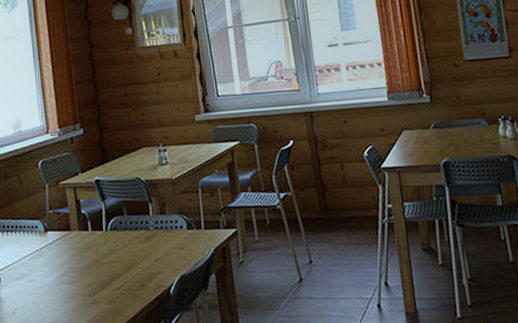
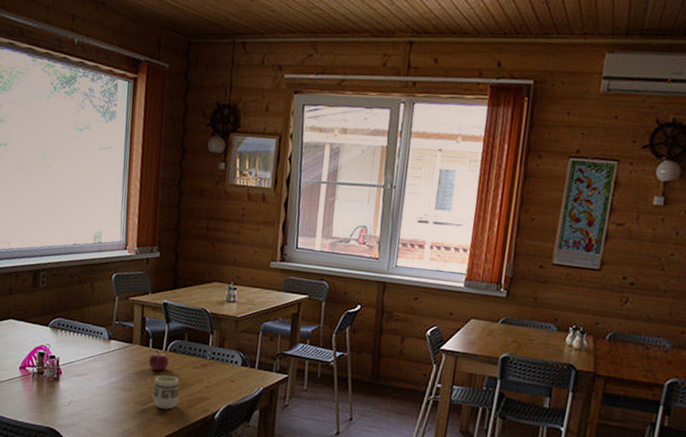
fruit: none [90,232,112,255] -> present [148,350,169,371]
cup: none [100,257,130,296] -> present [152,375,180,409]

